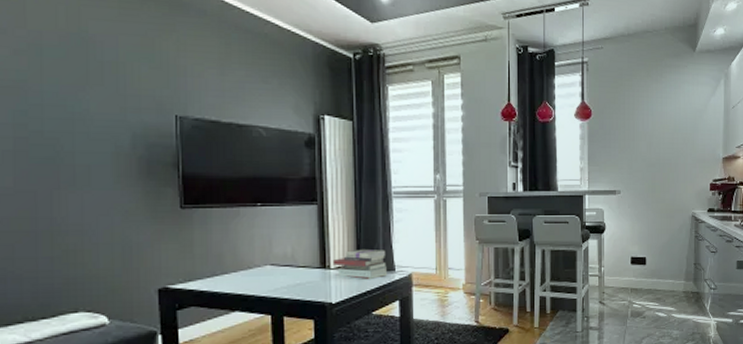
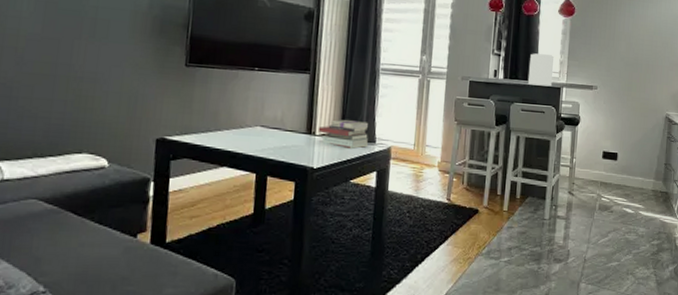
canister: none [548,162,574,195] -> present [527,53,555,87]

